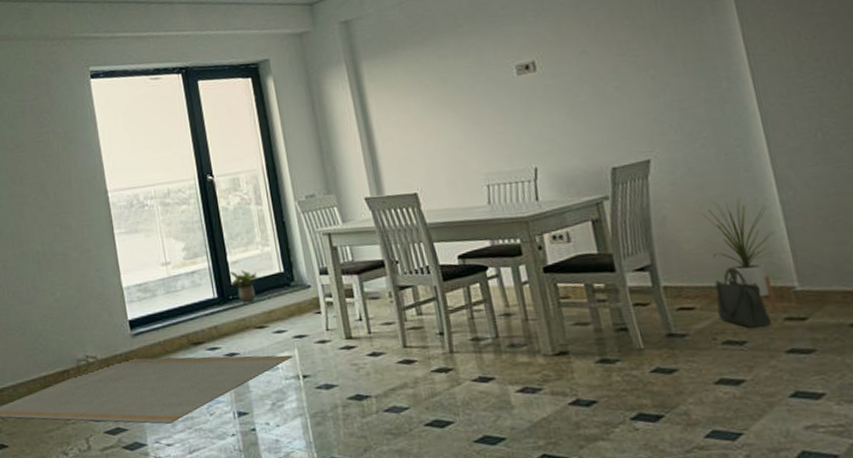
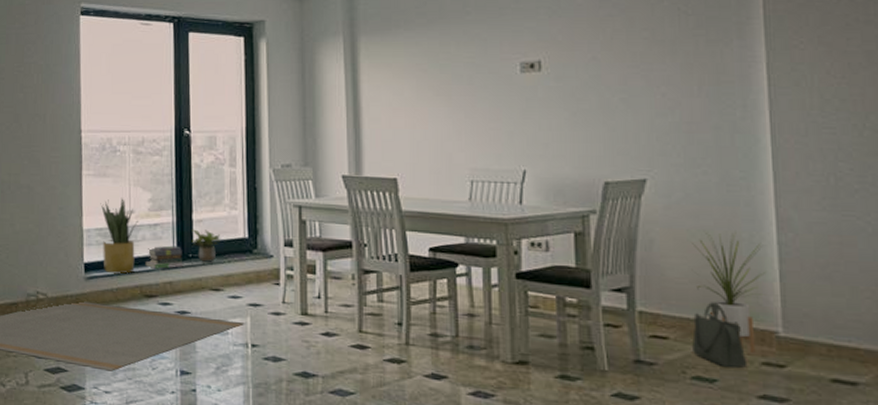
planter: none [136,250,179,327] -> present [100,197,139,274]
books: none [188,290,225,316] -> present [145,245,183,269]

